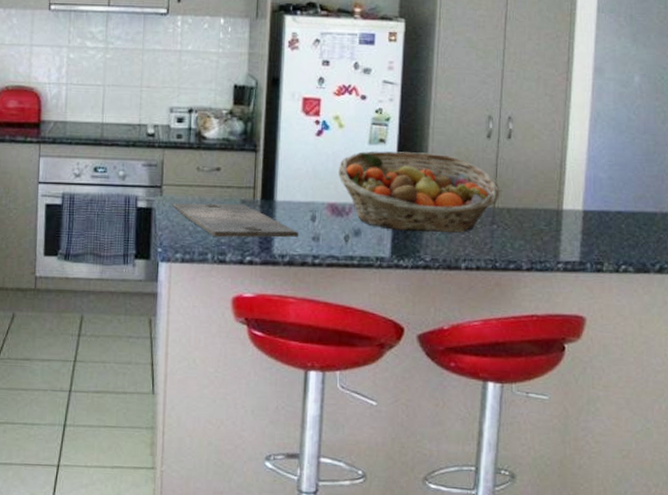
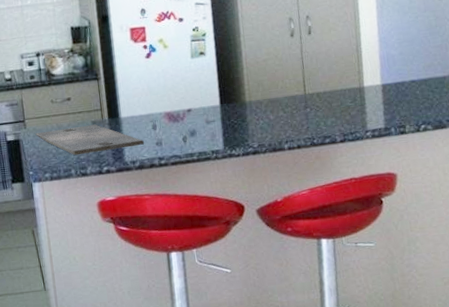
fruit basket: present [338,151,501,233] -> none [169,56,309,127]

